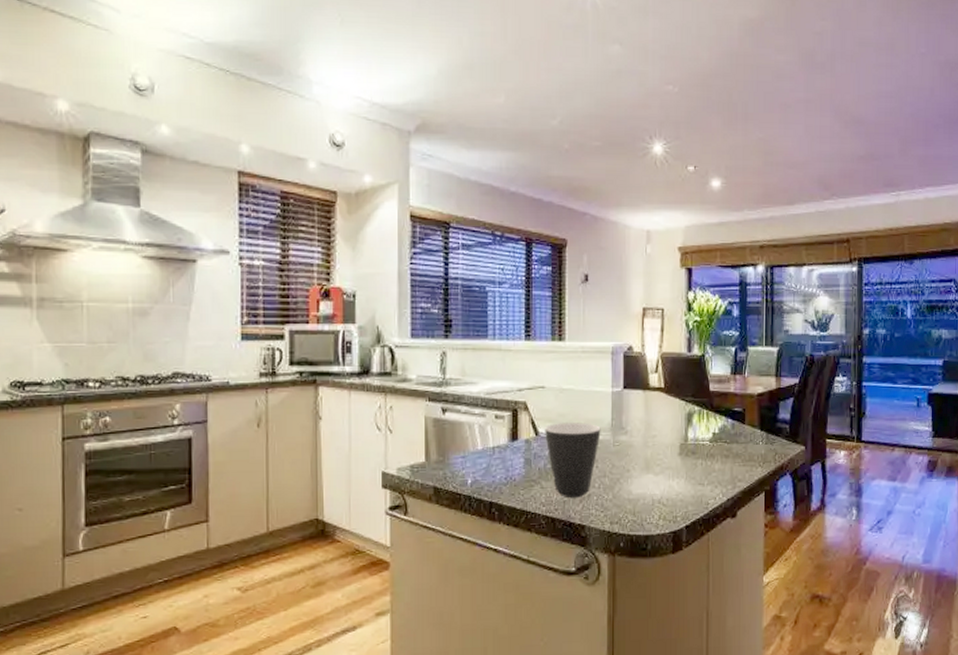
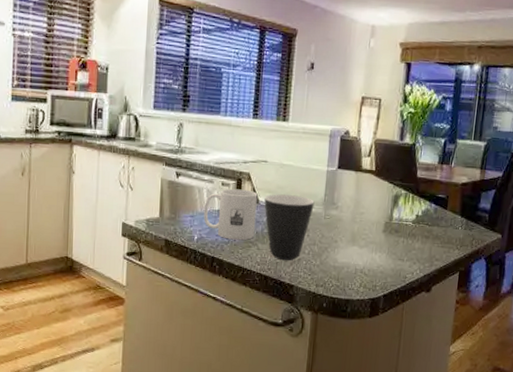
mug: none [477,421,537,480] -> present [204,188,258,241]

